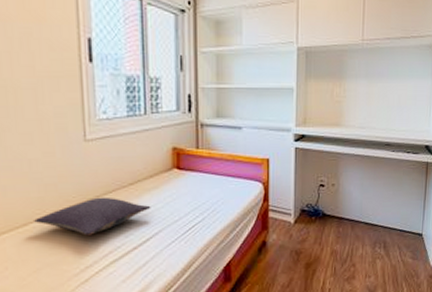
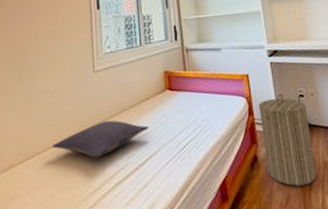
laundry hamper: none [275,181,325,271] -> present [259,93,317,187]

